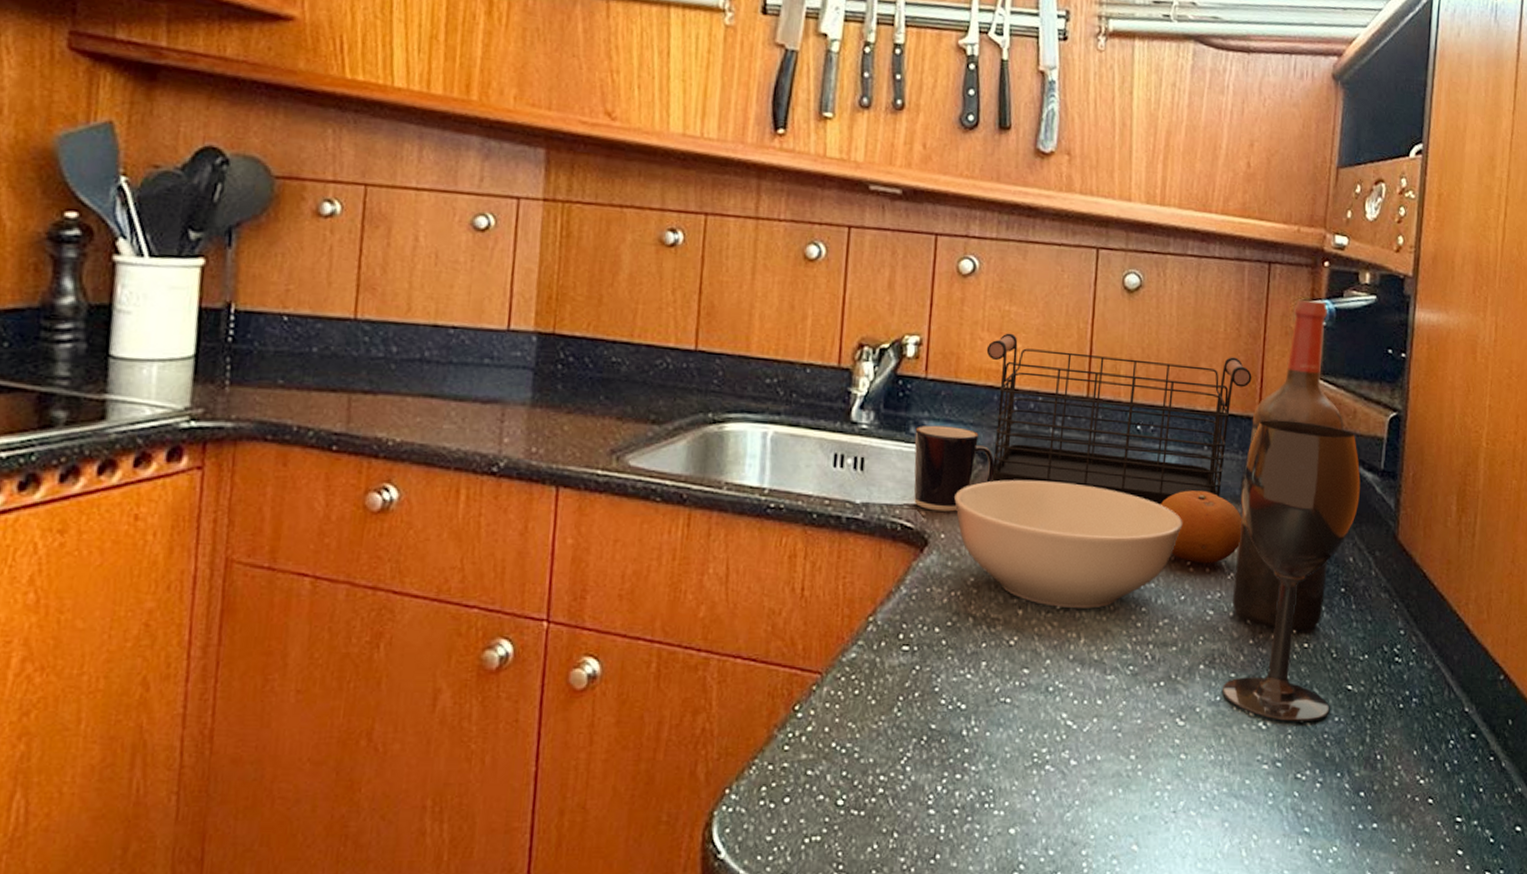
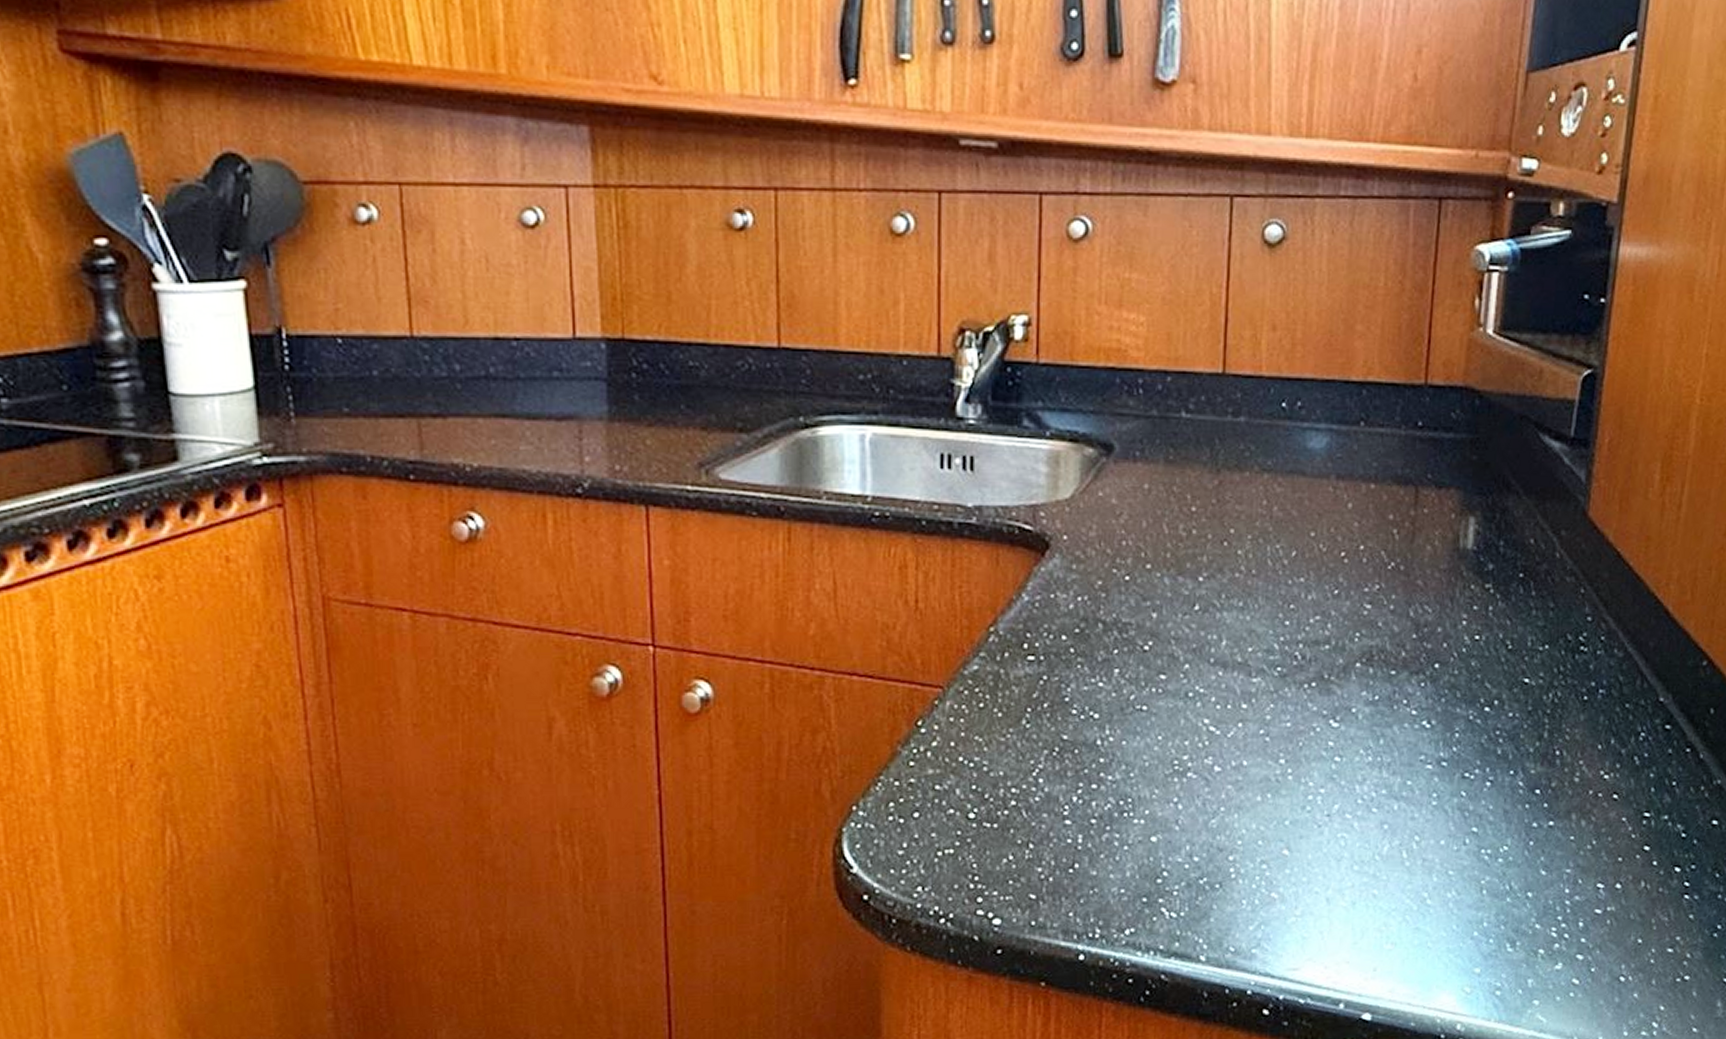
mug: present [914,425,994,512] -> none [1028,416,1119,511]
bowl: present [954,480,1183,609] -> none [1076,471,1336,608]
dish rack: present [986,333,1252,505] -> none [1105,305,1418,491]
fruit: present [1160,490,1243,564] -> none [1309,473,1405,554]
wine glass: present [1221,419,1361,723] -> none [1380,386,1546,720]
wine bottle: present [1231,299,1344,631] -> none [1392,240,1528,622]

